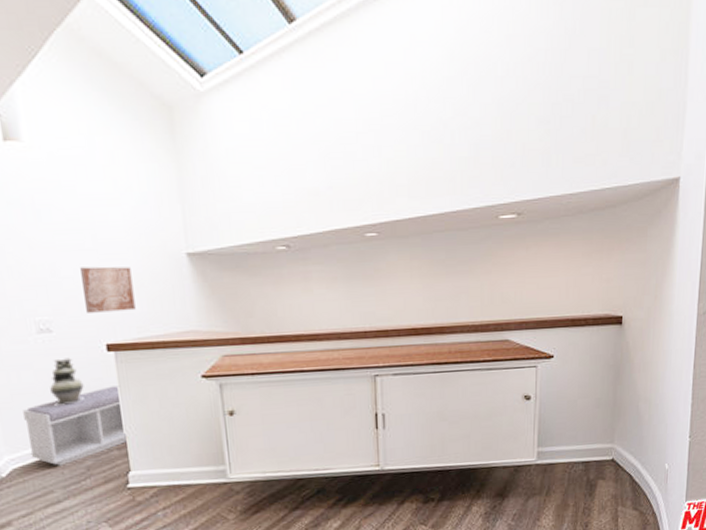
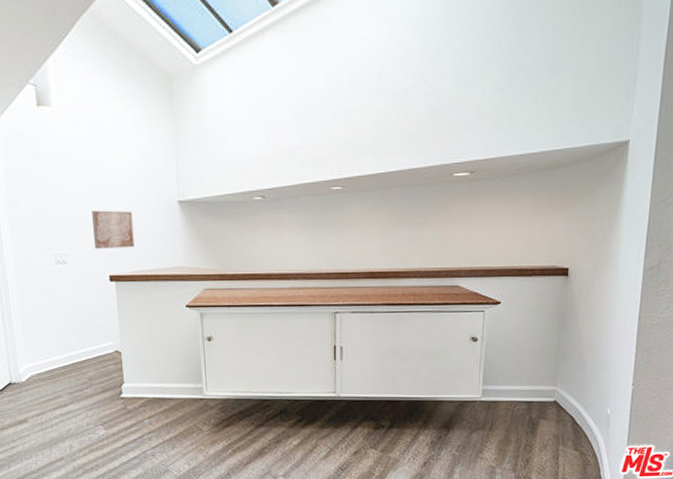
bench: present [23,385,128,466] -> none [41,311,123,375]
decorative urn: present [50,357,84,406] -> none [63,285,90,325]

